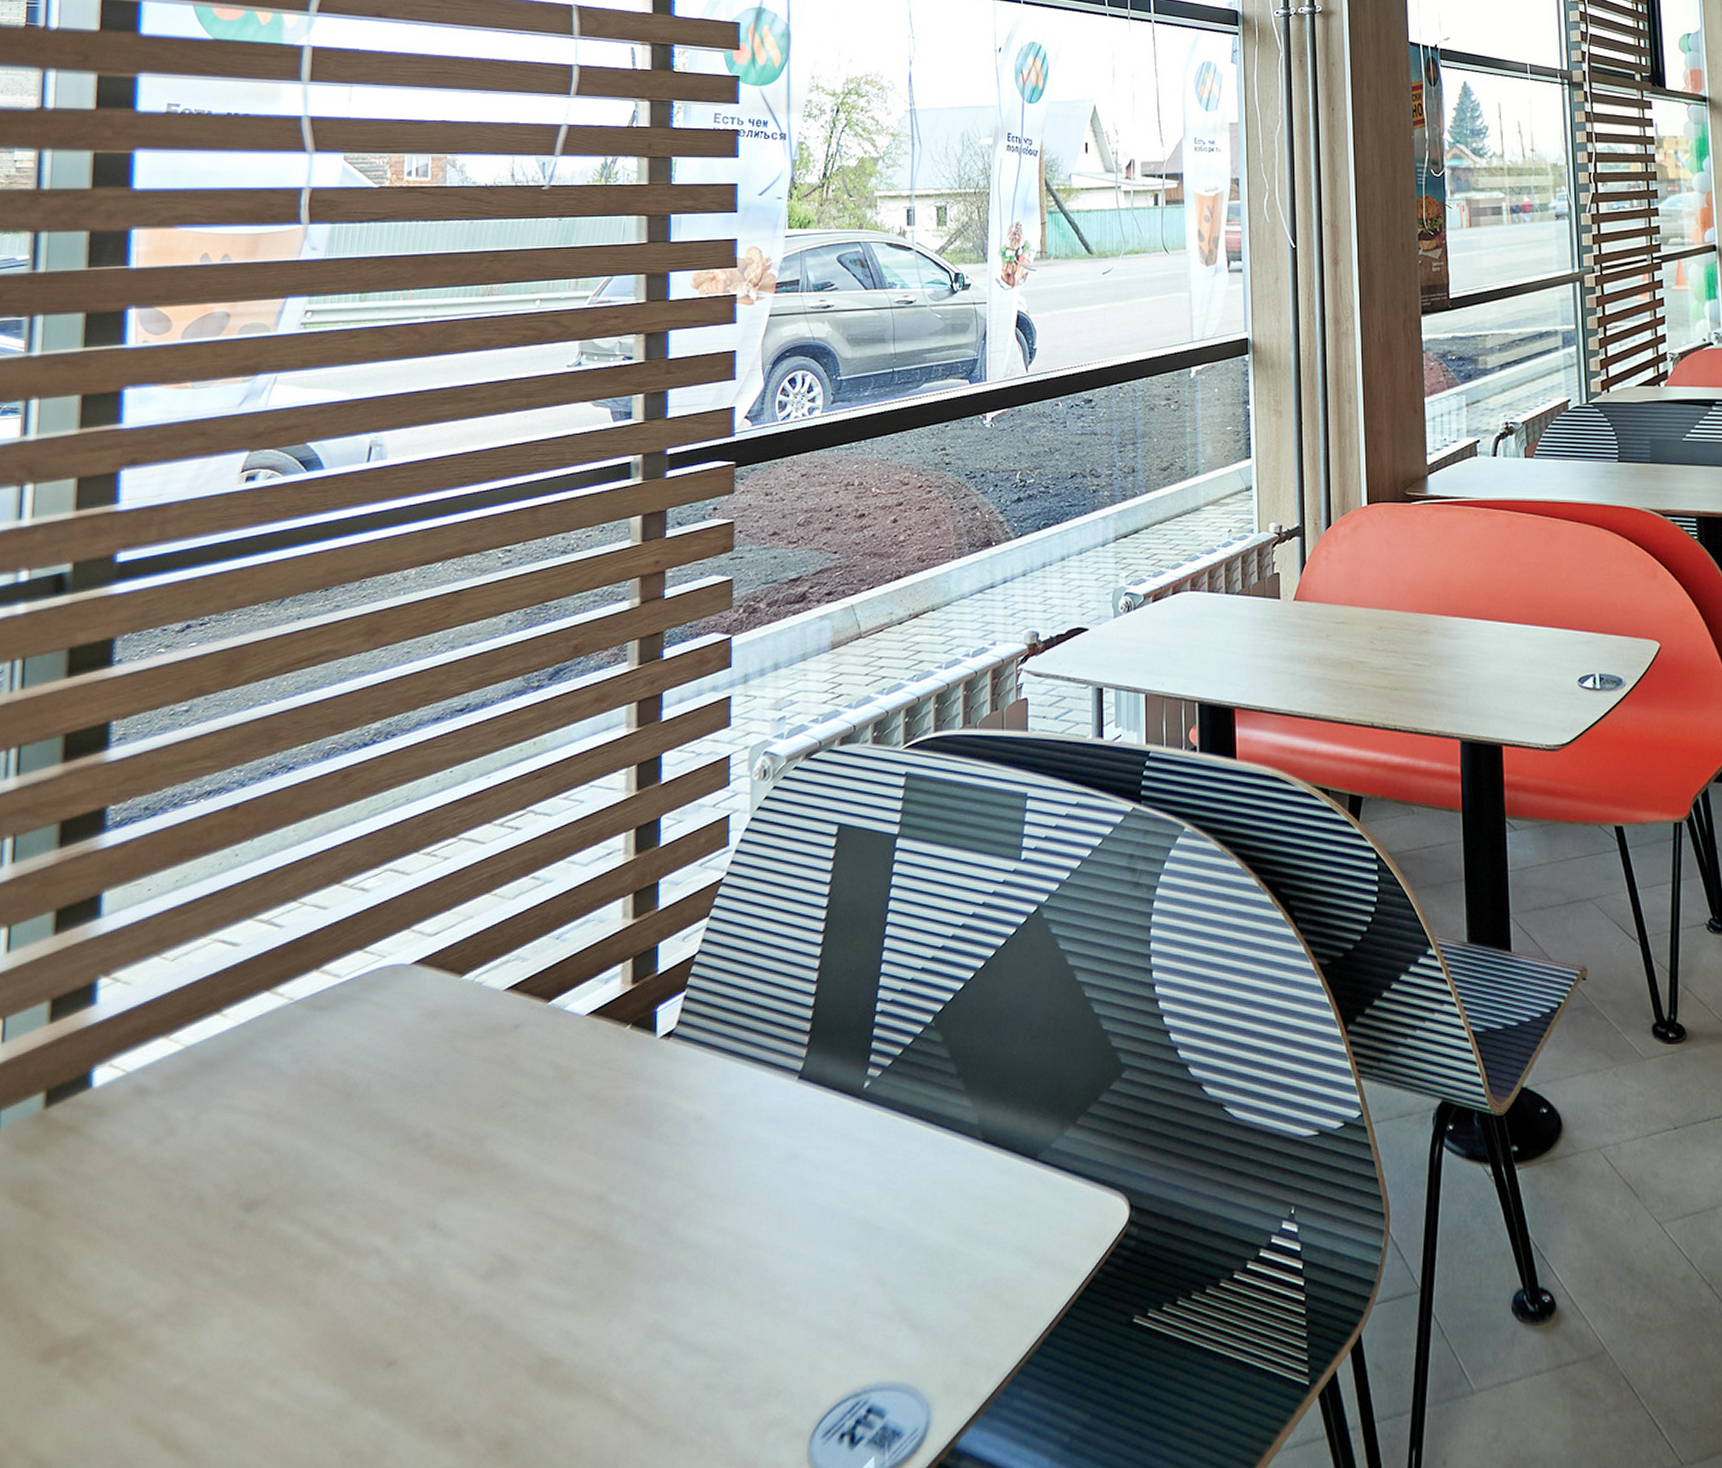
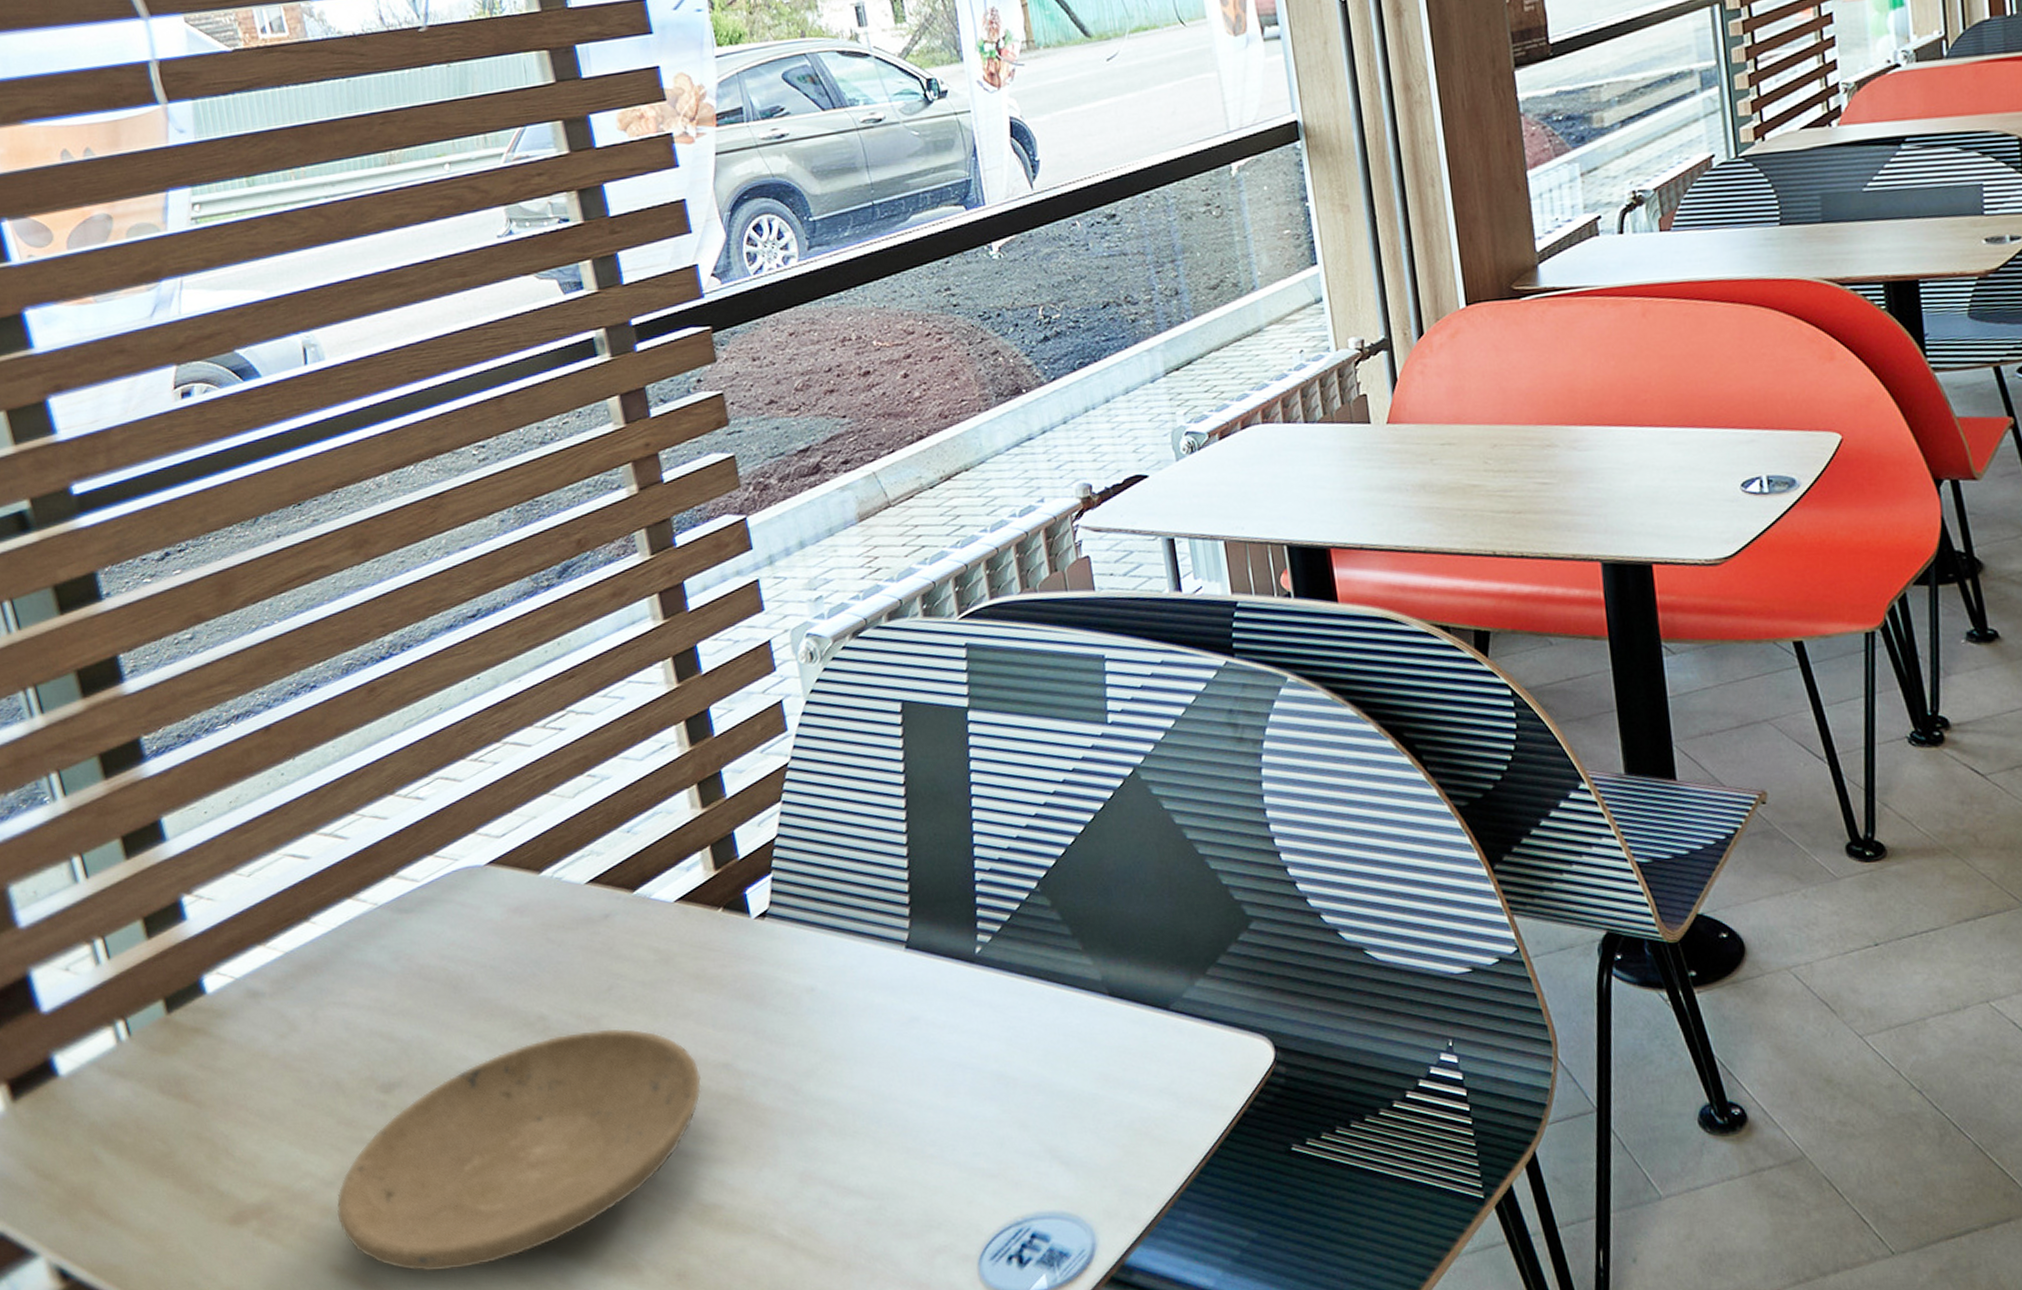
plate: none [157,1150,572,1428] -> present [336,1028,702,1272]

